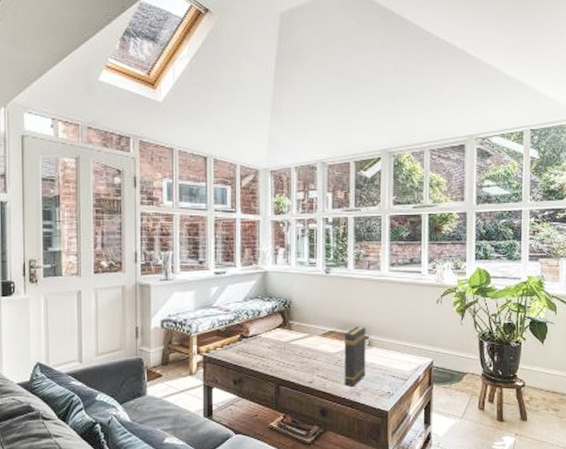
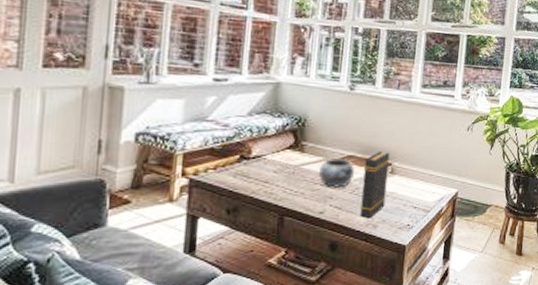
decorative bowl: none [306,335,337,360] -> present [319,159,355,188]

